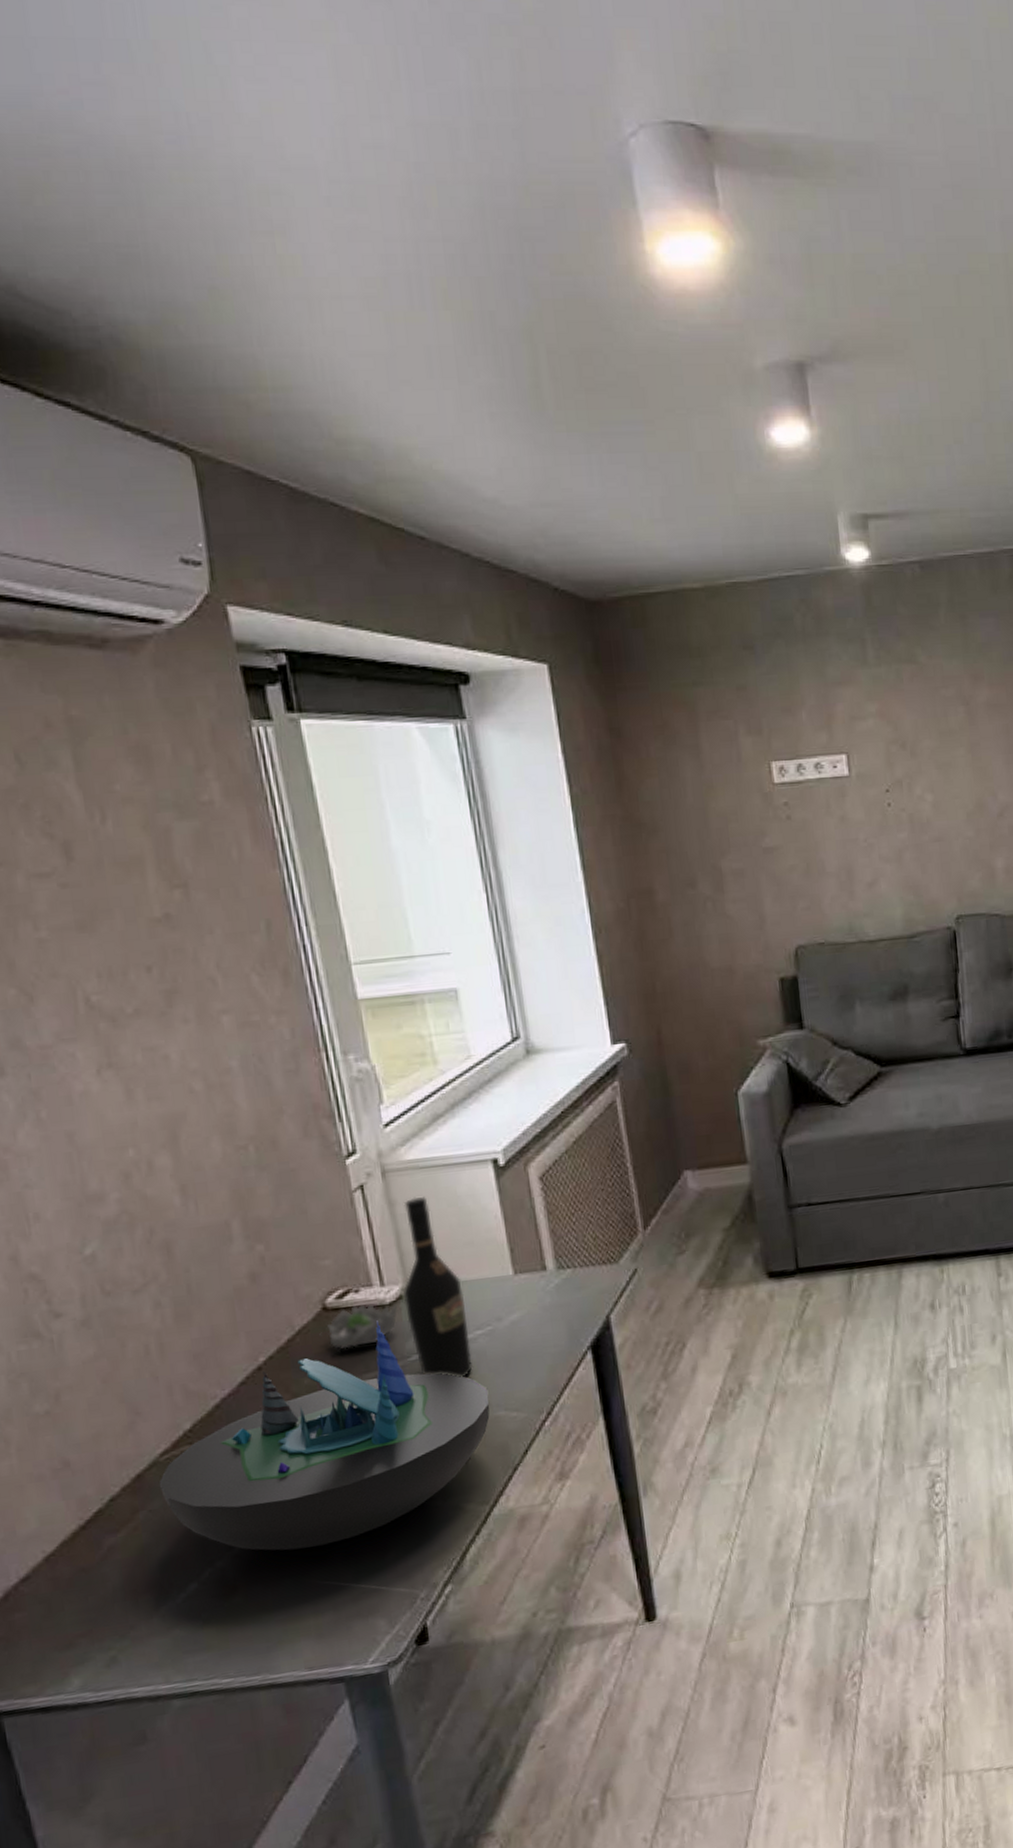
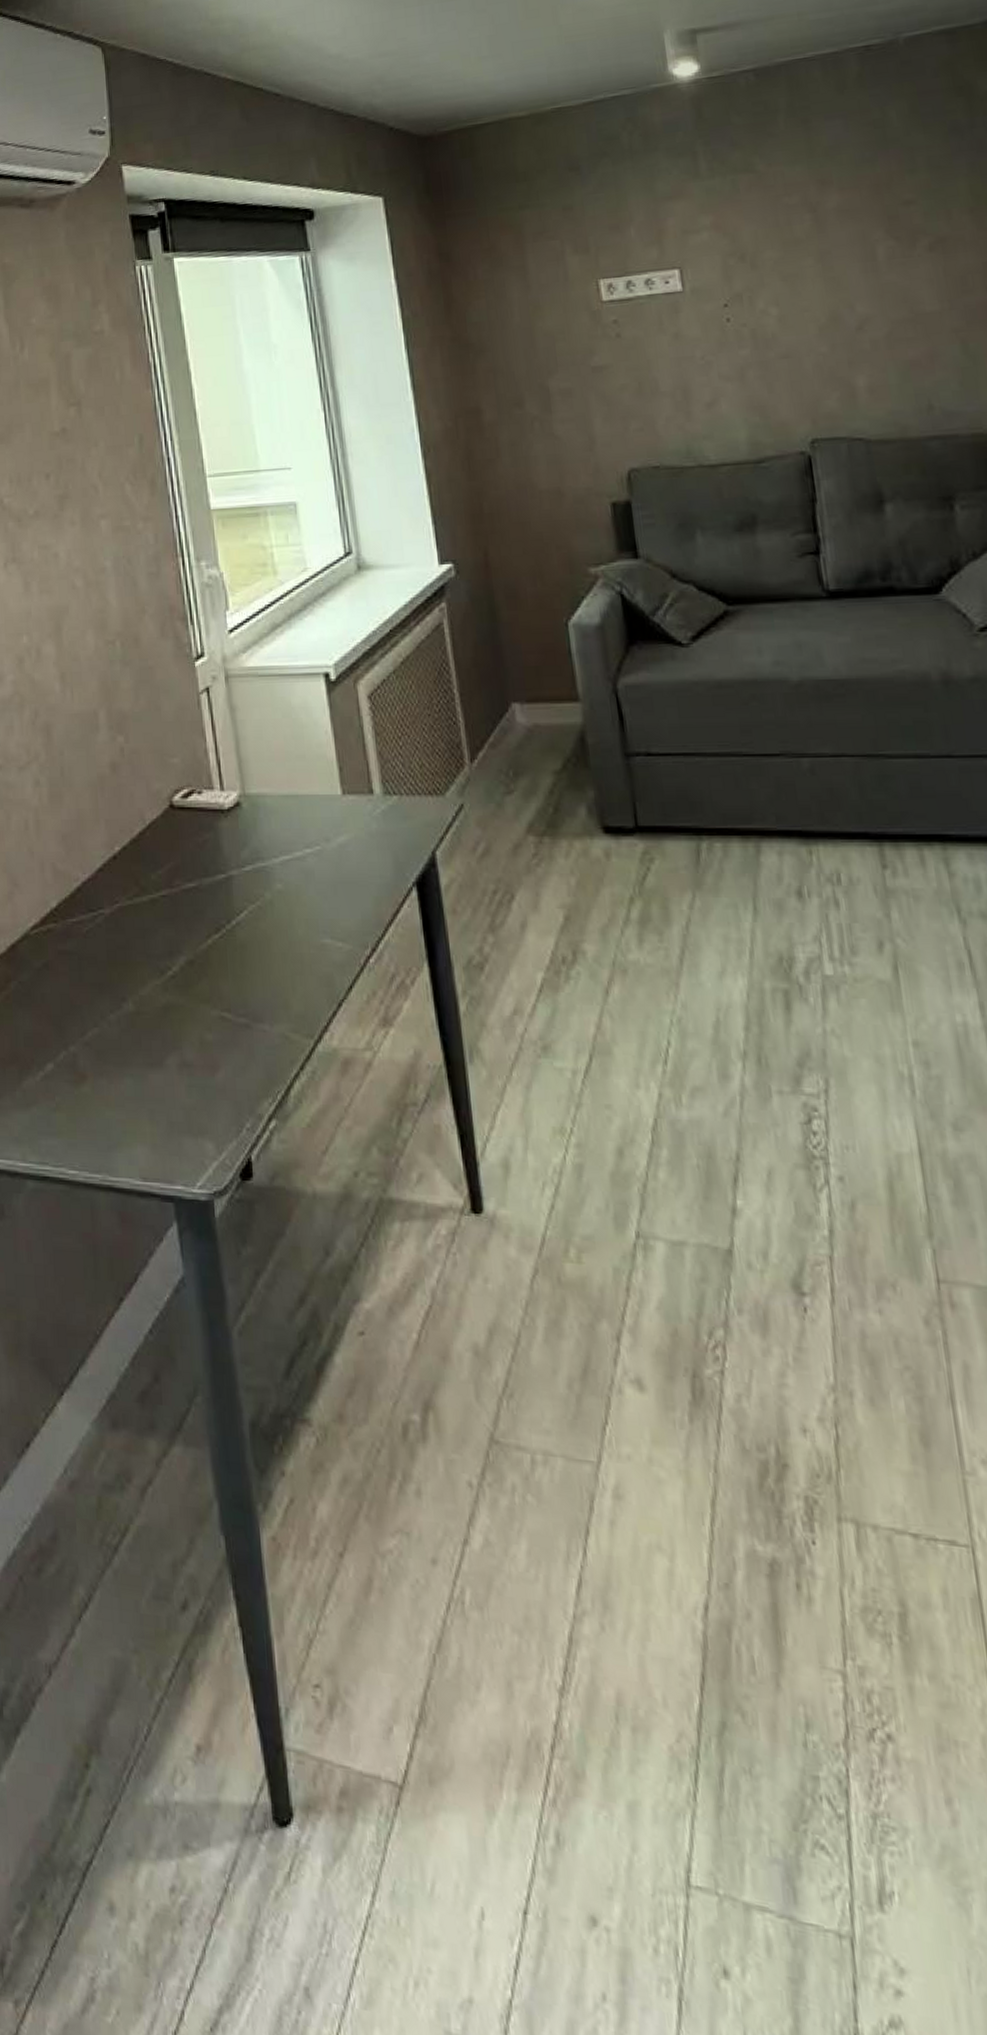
decorative bowl: present [158,1320,490,1551] -> none [28,825,317,1049]
flower: present [319,1304,399,1353] -> none [166,806,236,852]
wine bottle: present [402,1196,473,1378] -> none [239,704,302,897]

